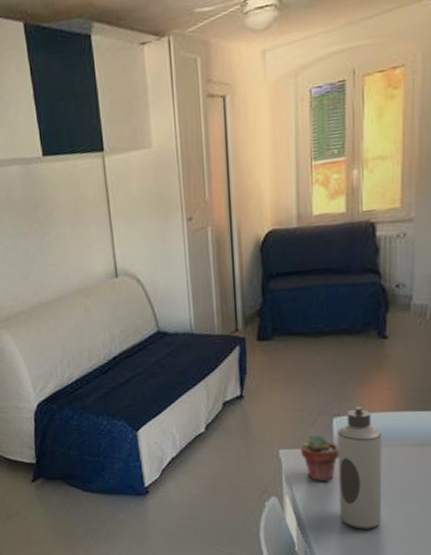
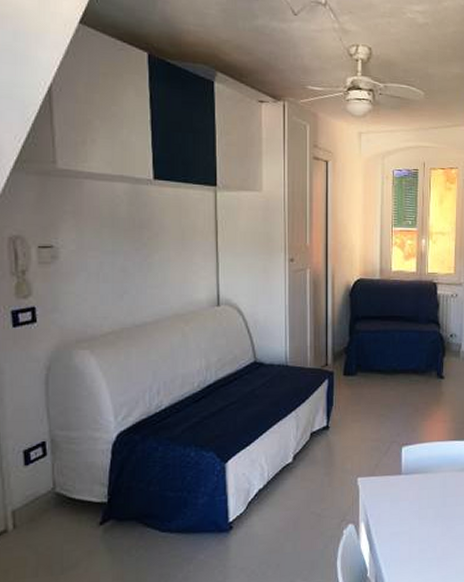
potted succulent: present [301,434,340,482] -> none [375,462,407,507]
water bottle: present [338,406,382,530] -> none [405,436,438,550]

